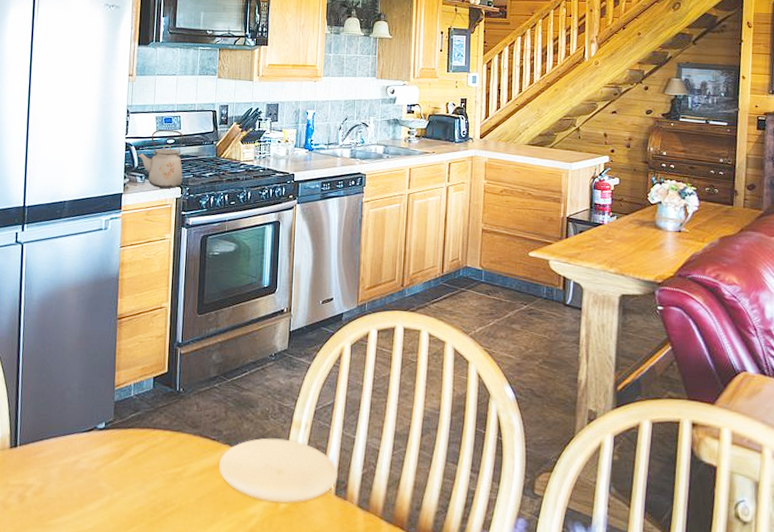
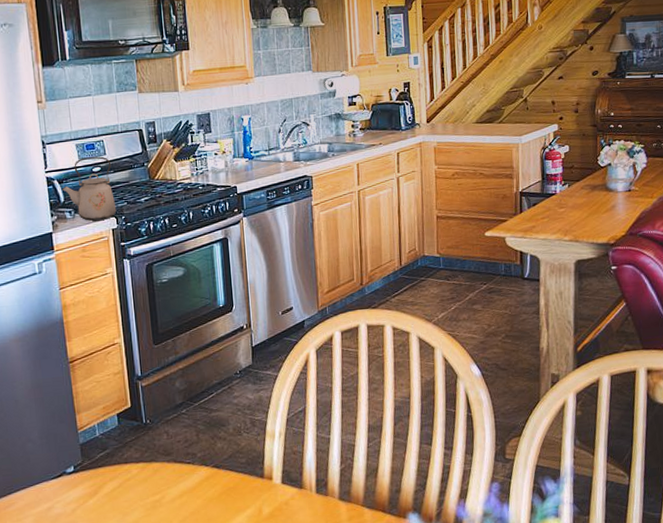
plate: present [218,438,337,504] -> none [196,450,317,512]

